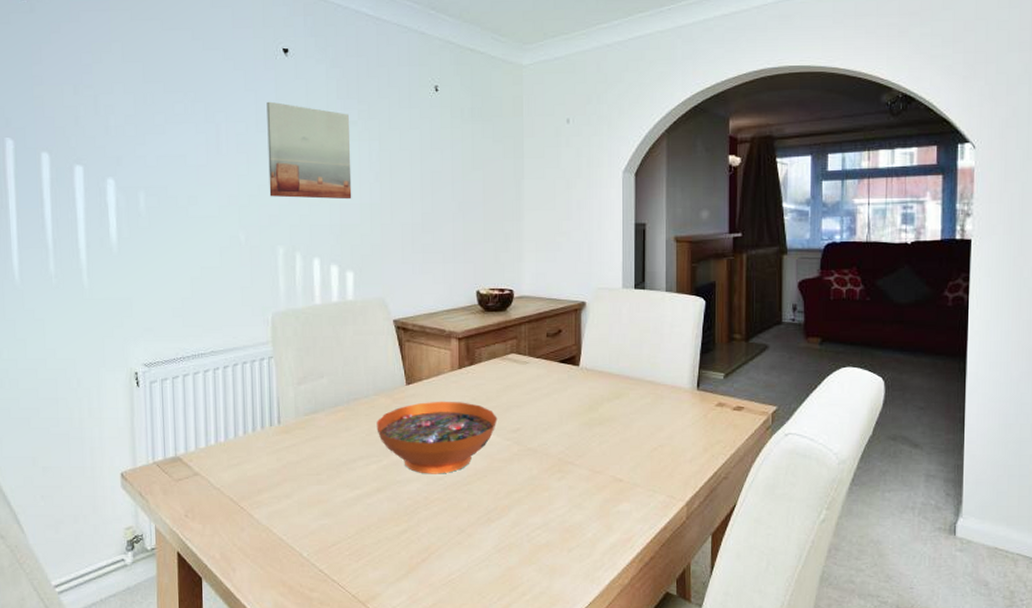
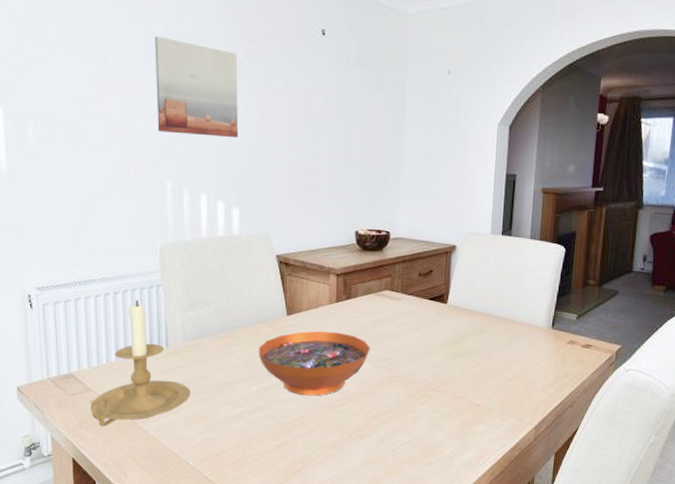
candle holder: none [197,373,304,515] -> present [90,299,191,427]

